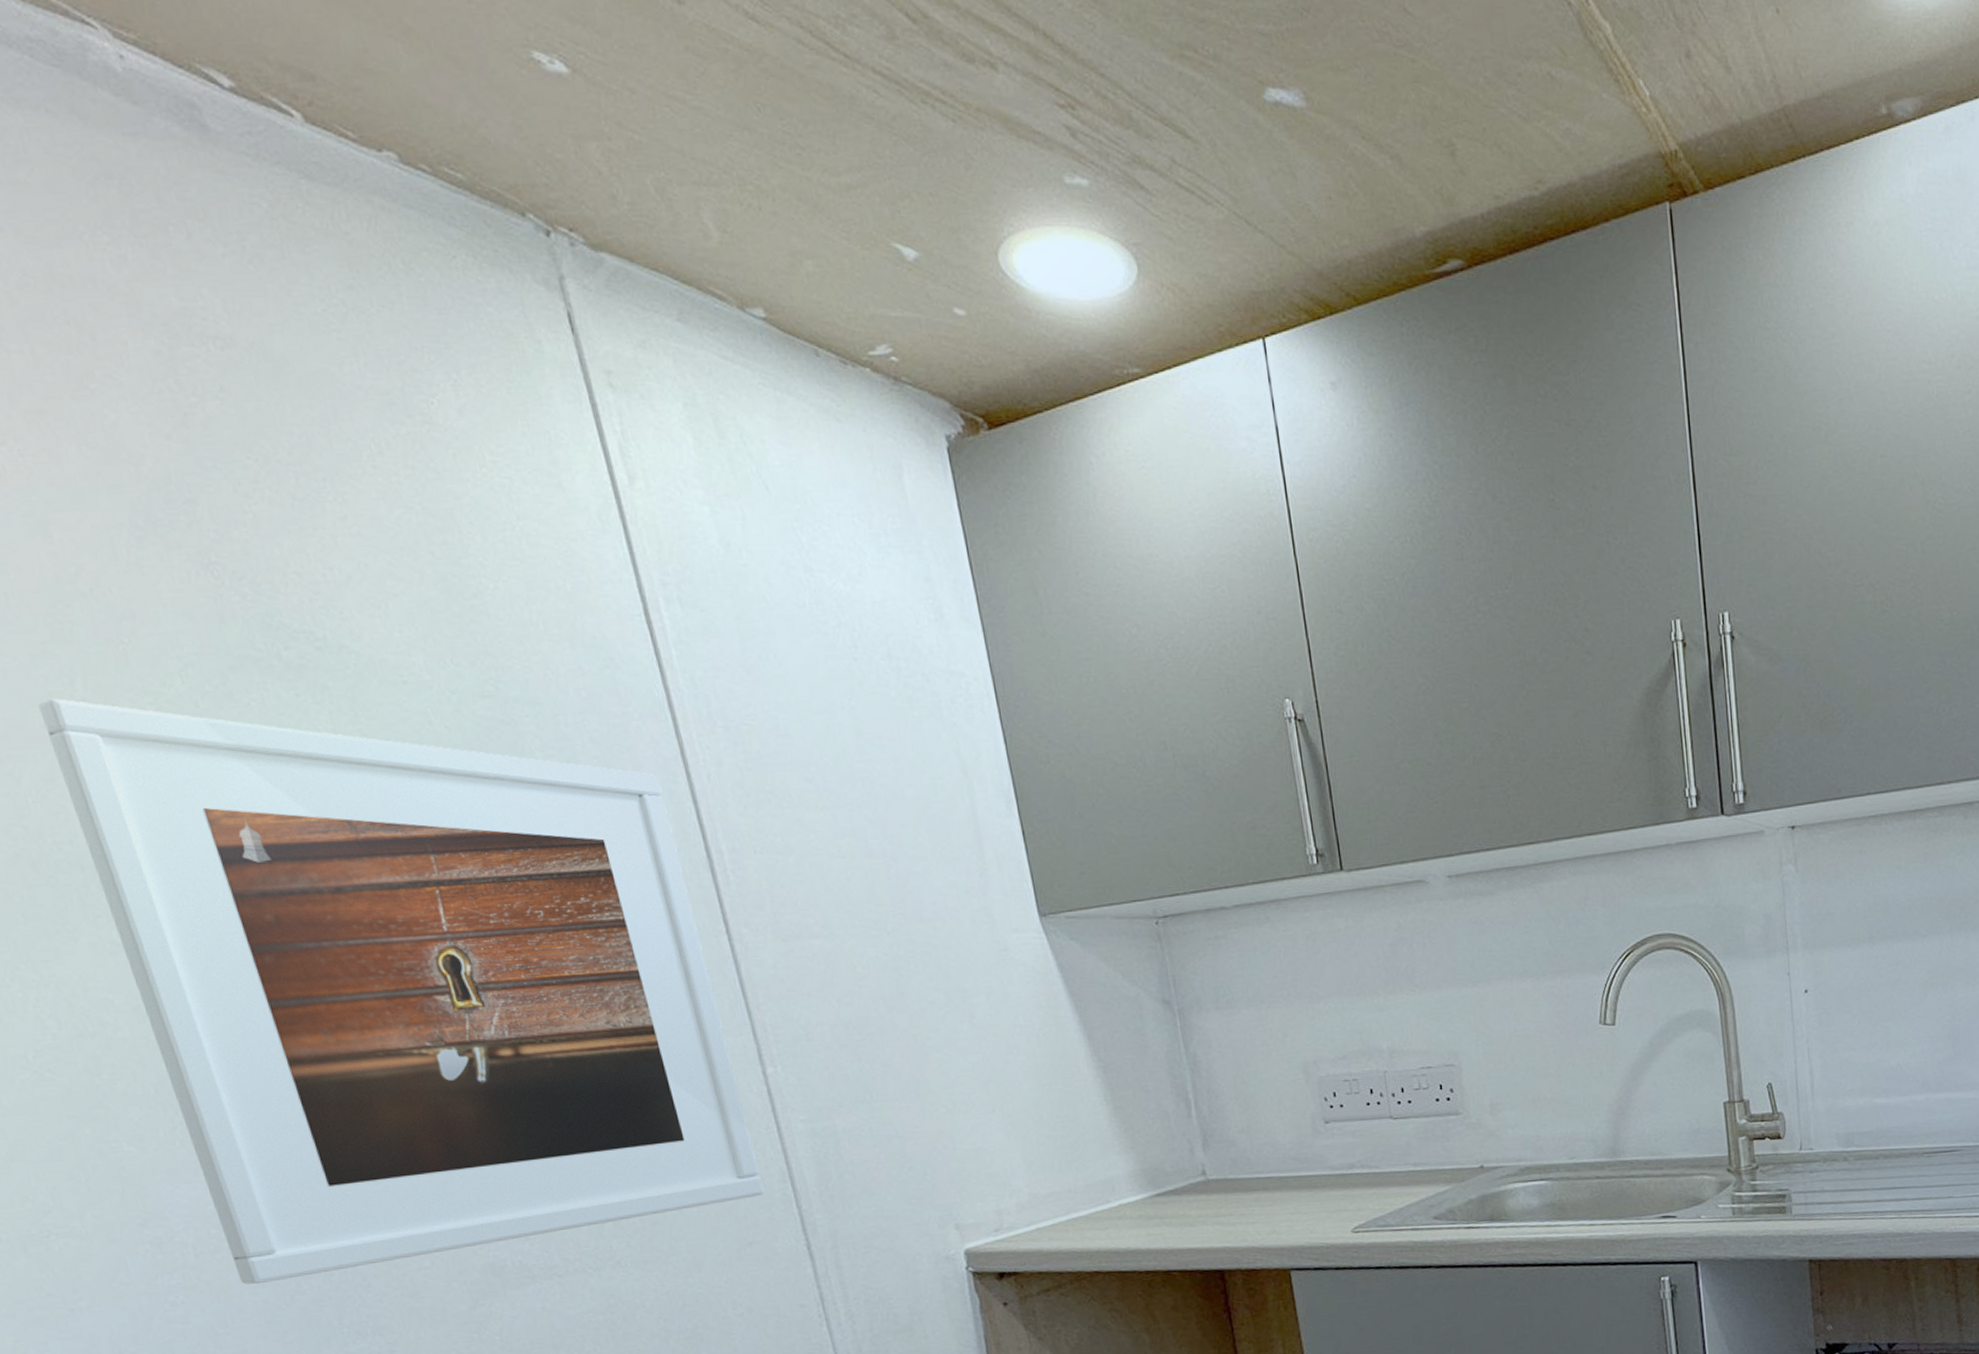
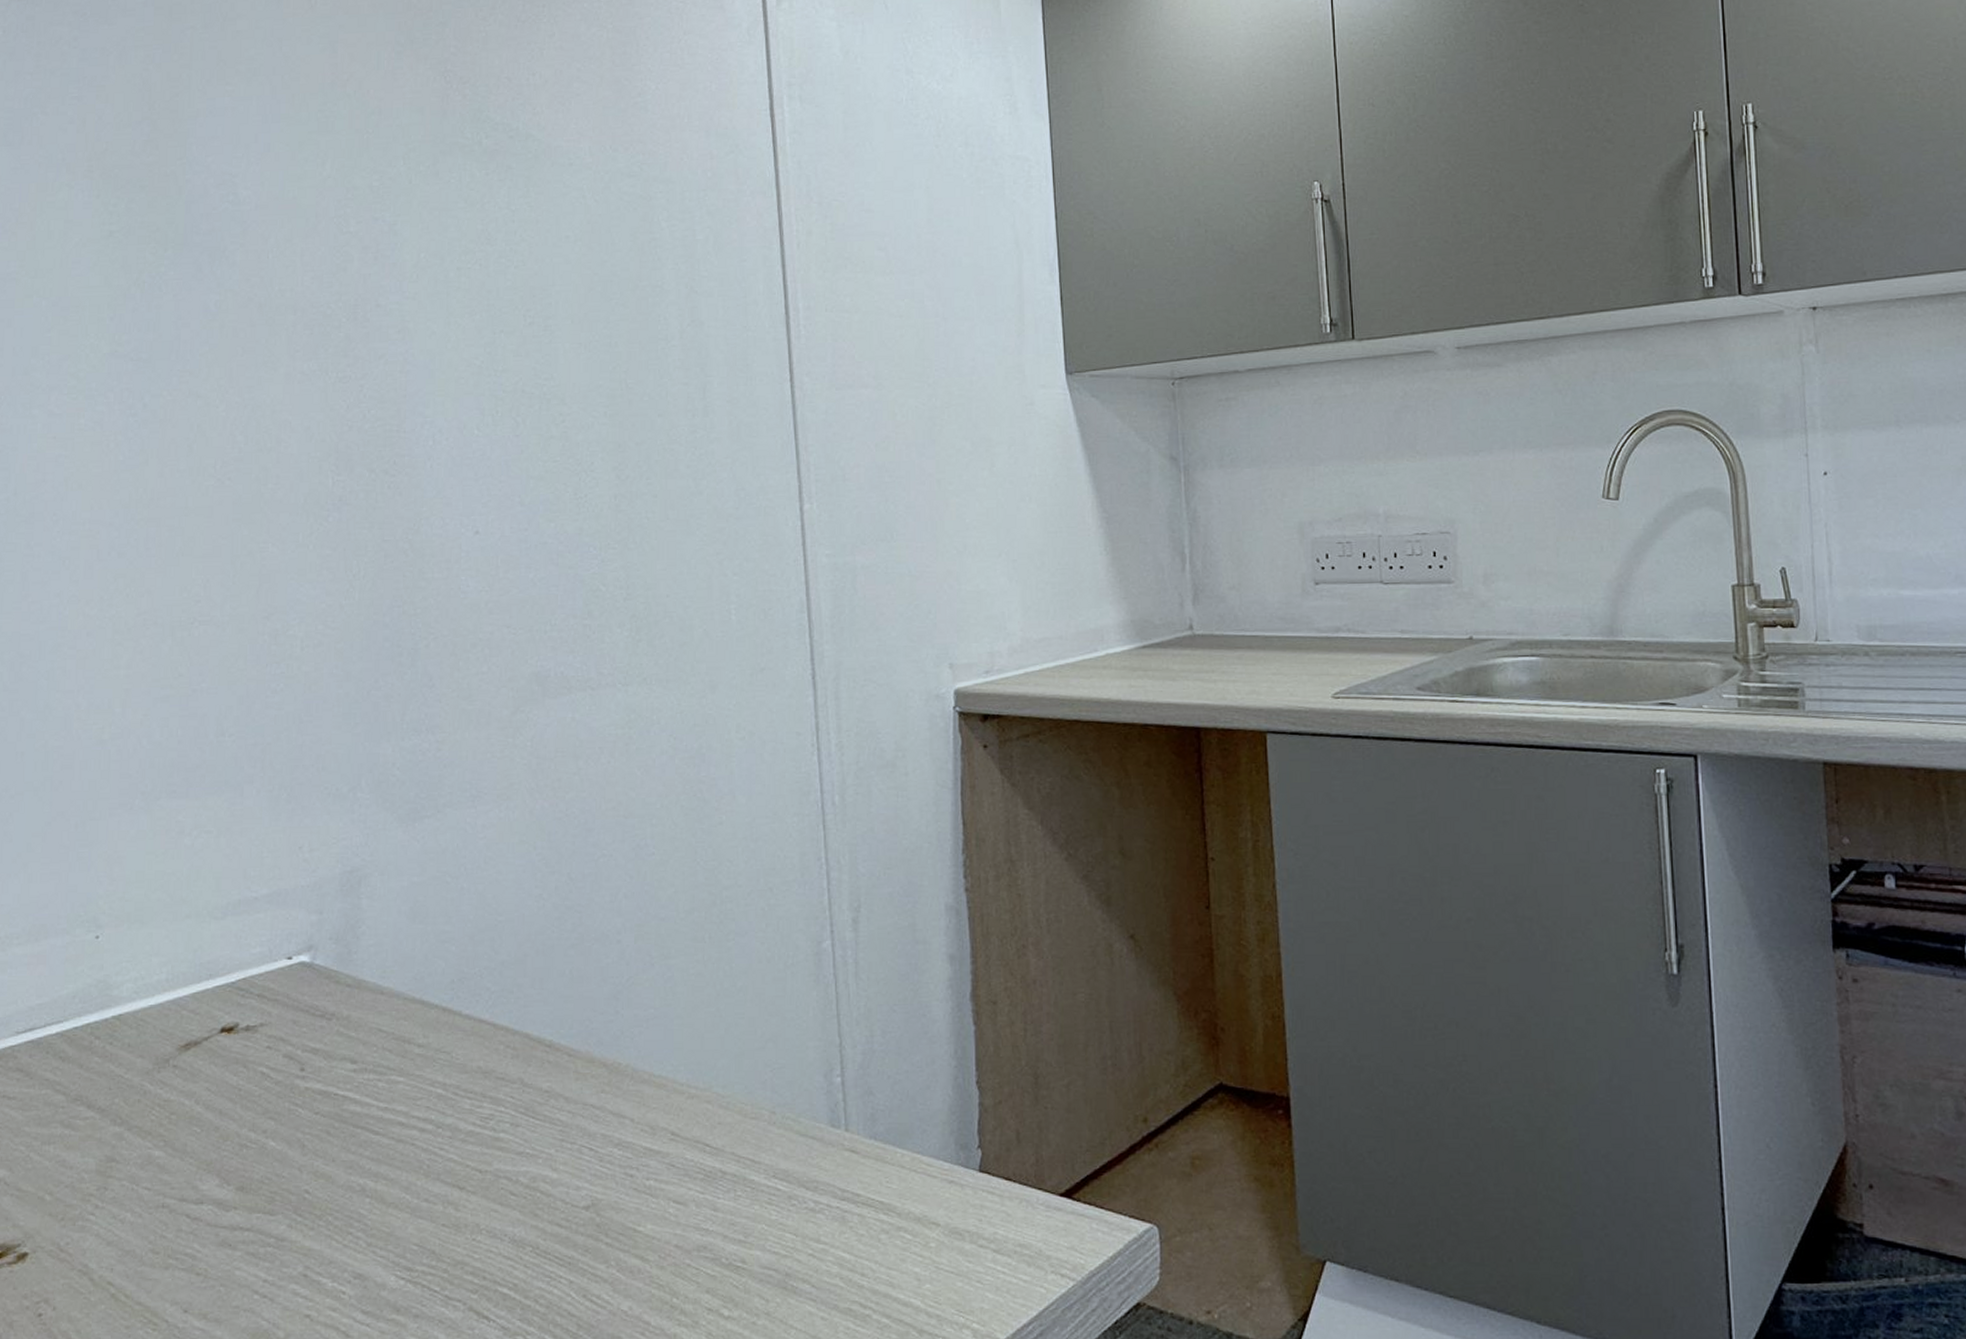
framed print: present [38,698,765,1285] -> none [295,176,783,678]

